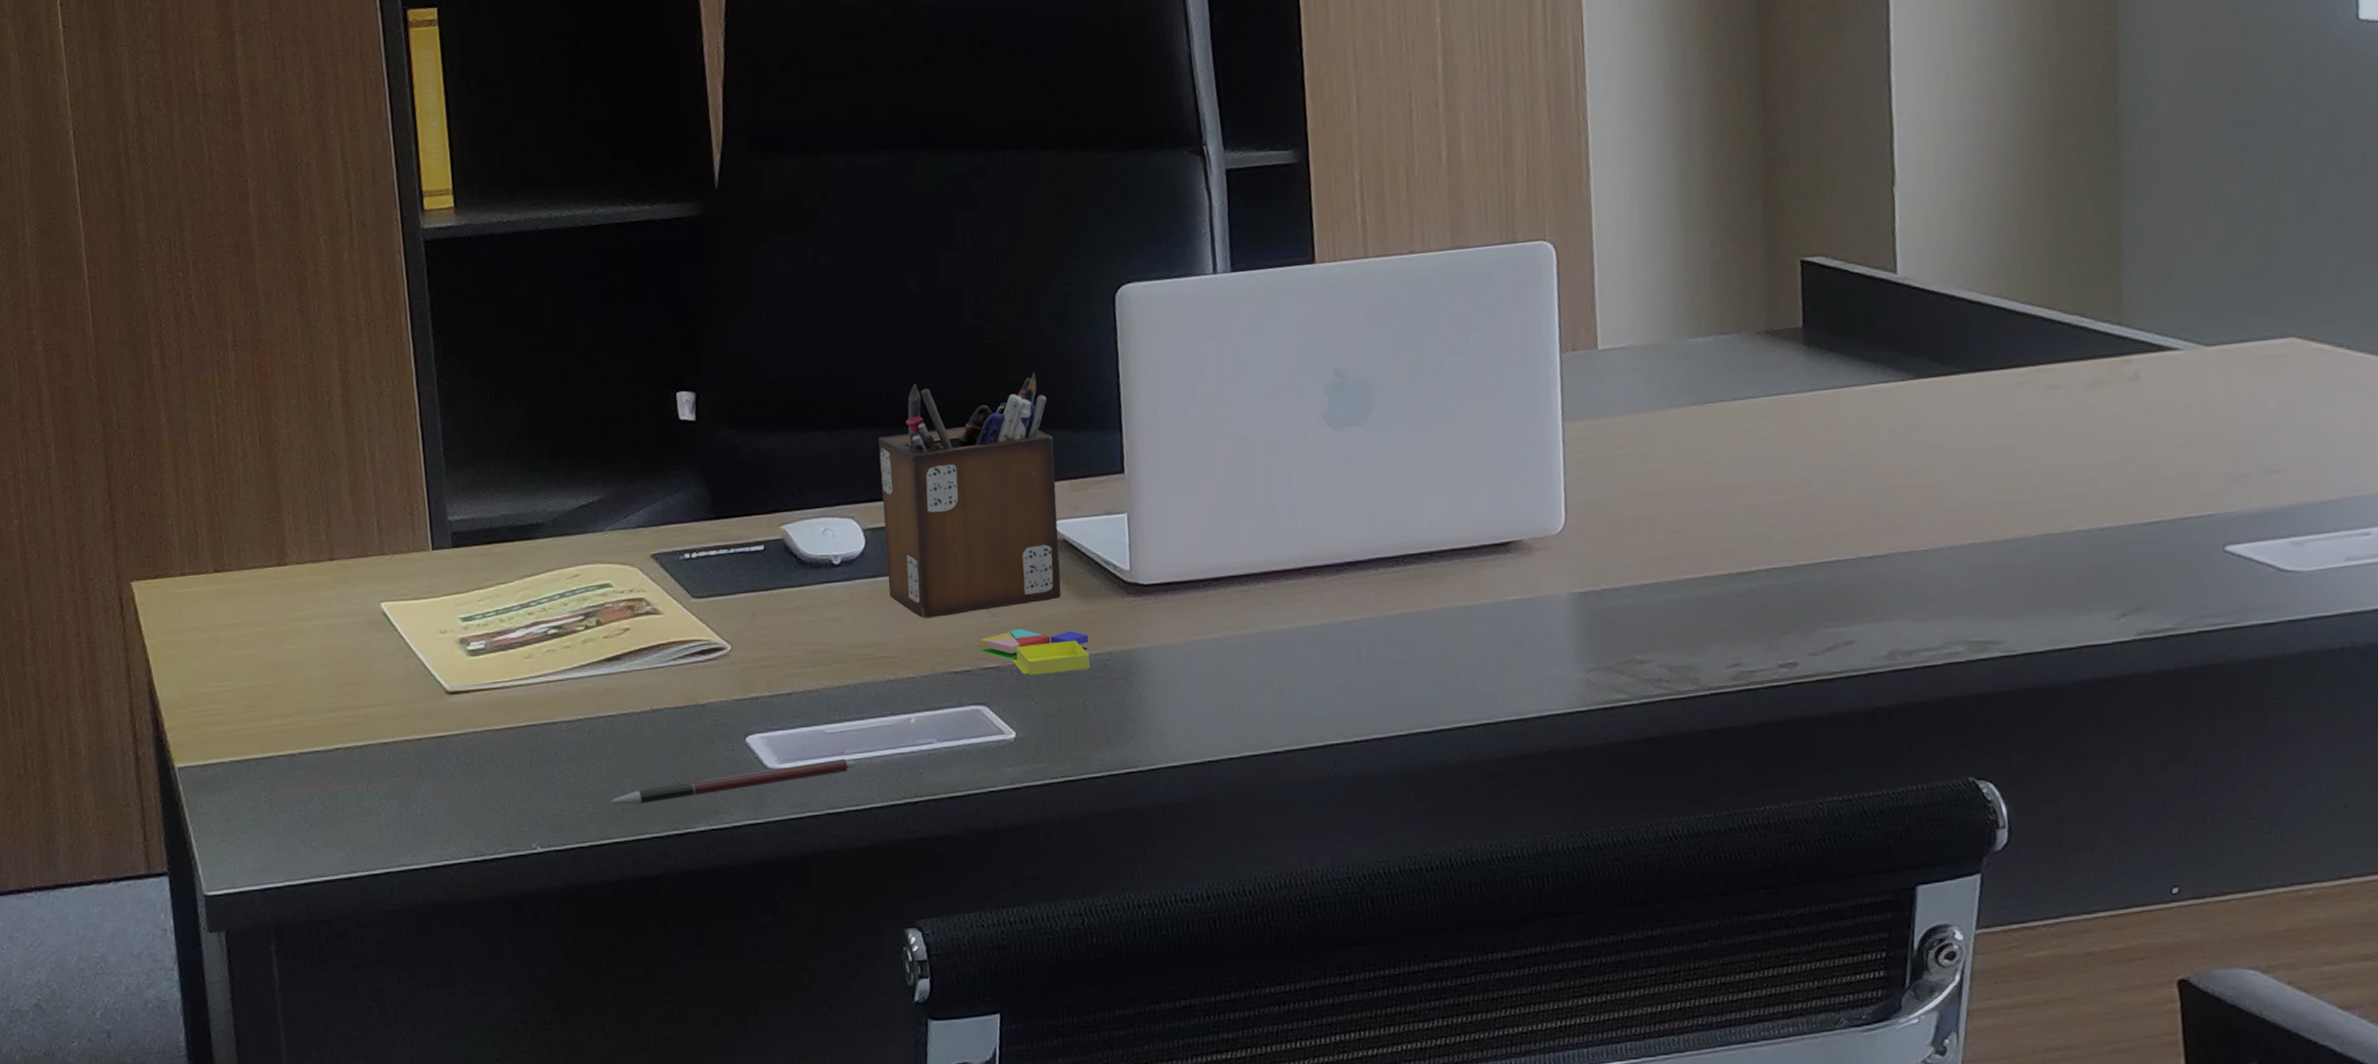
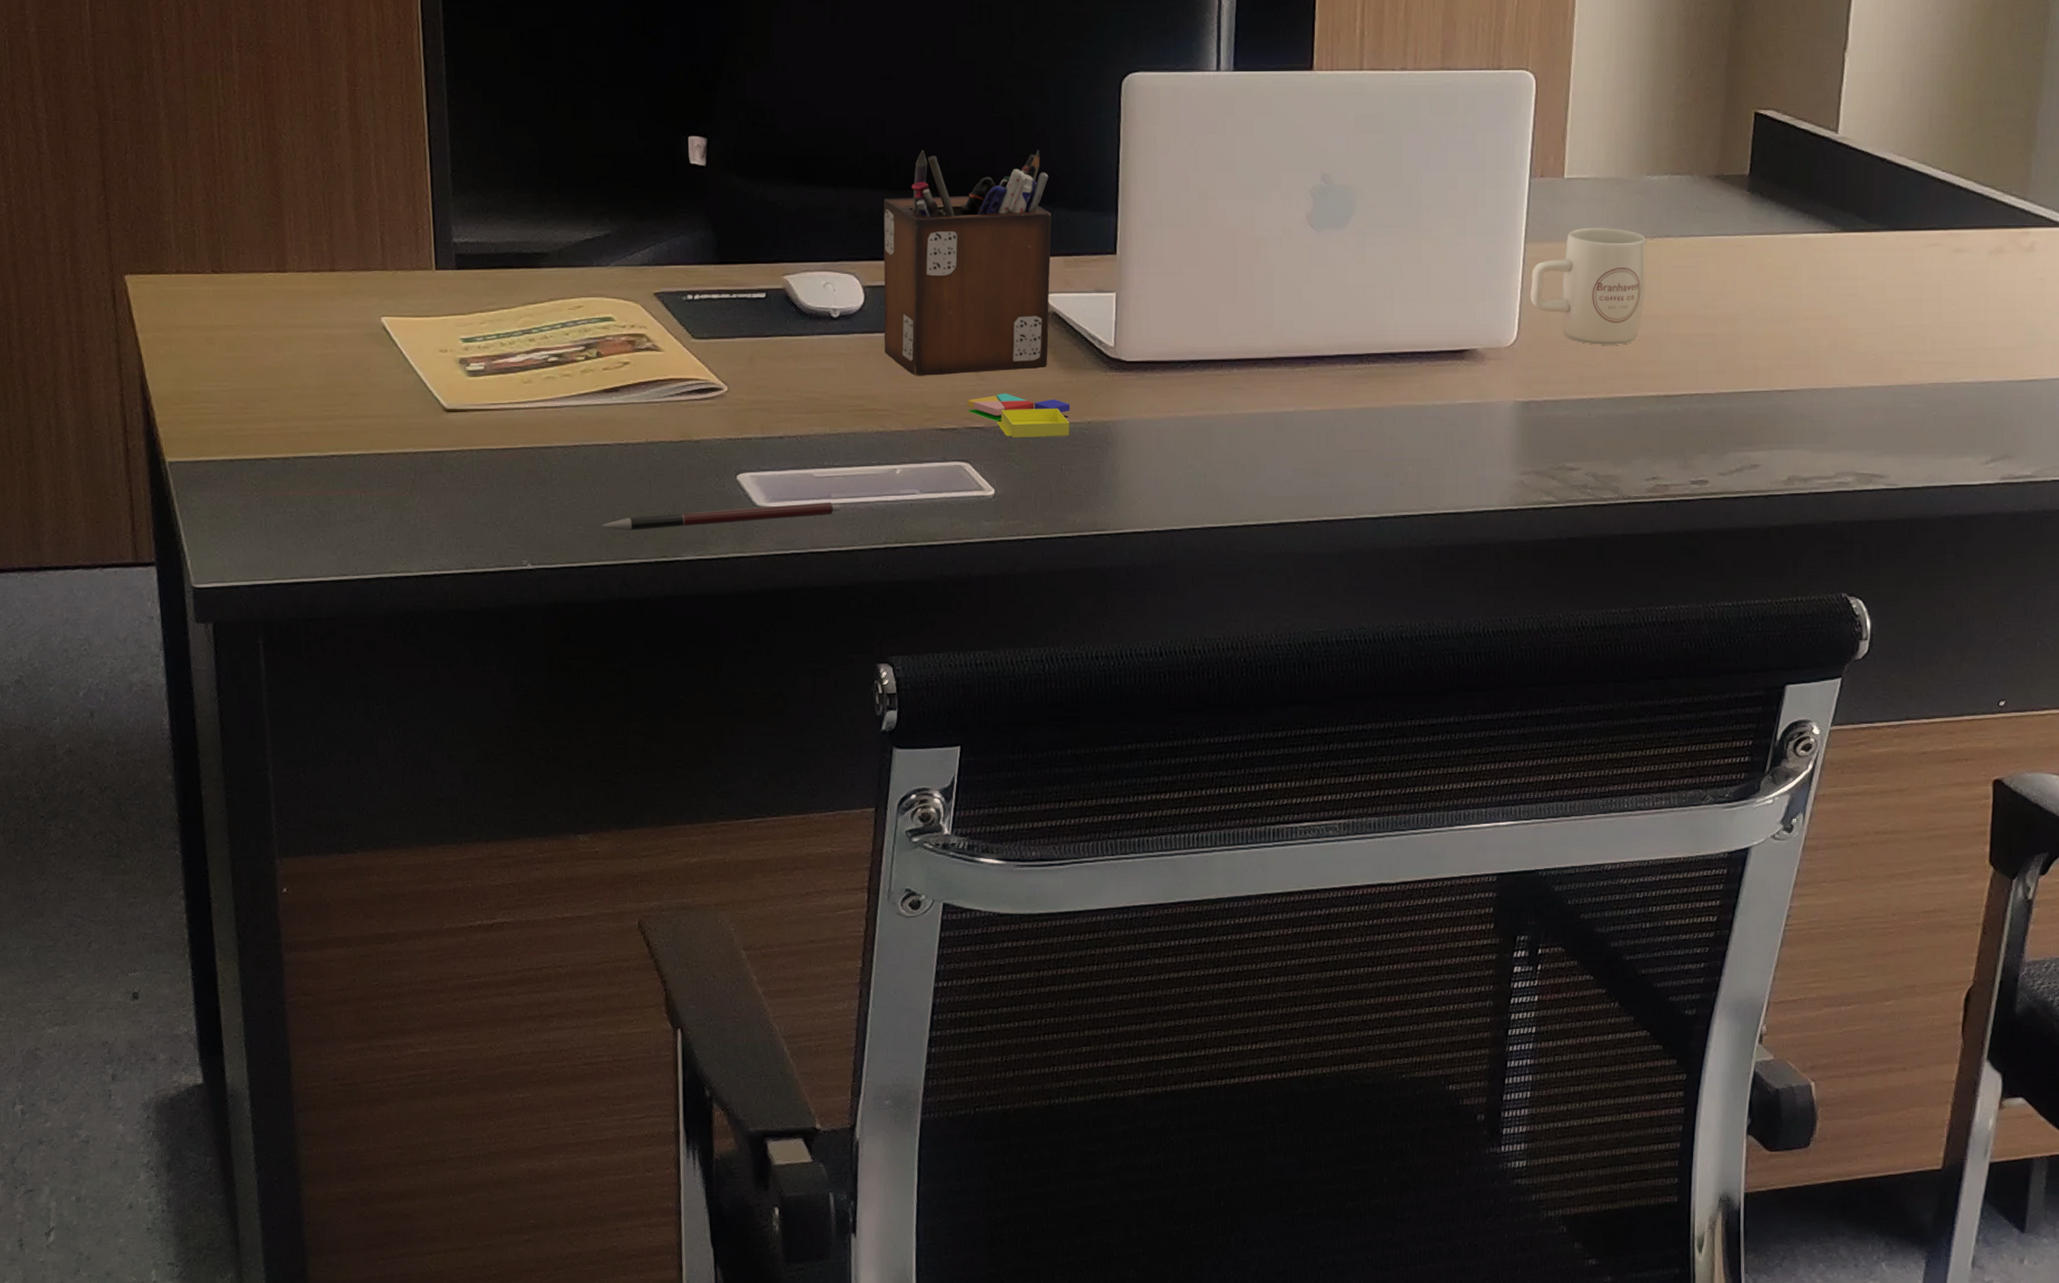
mug: none [1574,397,1702,525] -> present [1531,227,1647,345]

